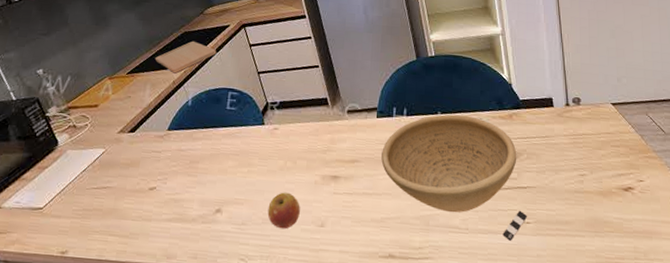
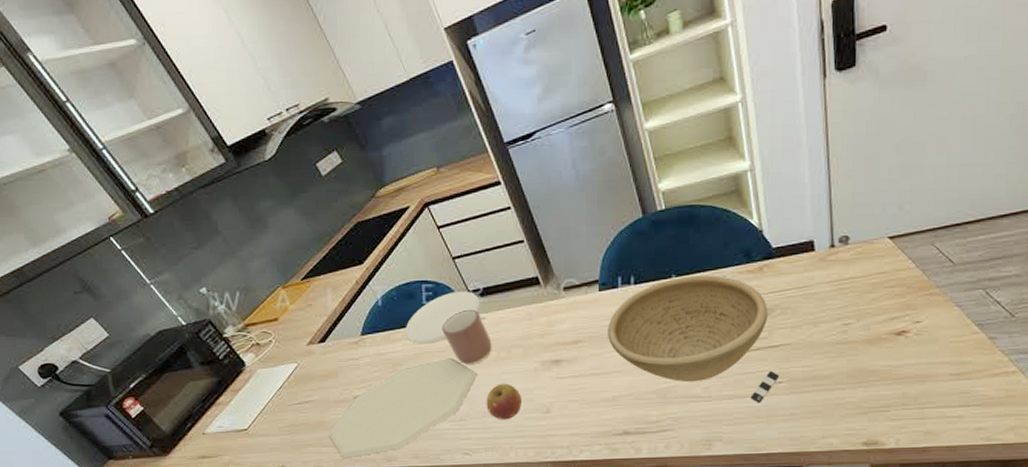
placemat: none [117,161,264,251] -> present [328,358,477,459]
cutting board: present [155,41,217,74] -> none [329,231,400,272]
plate: none [206,101,276,147] -> present [405,291,481,345]
mug: none [239,118,281,171] -> present [442,309,492,365]

